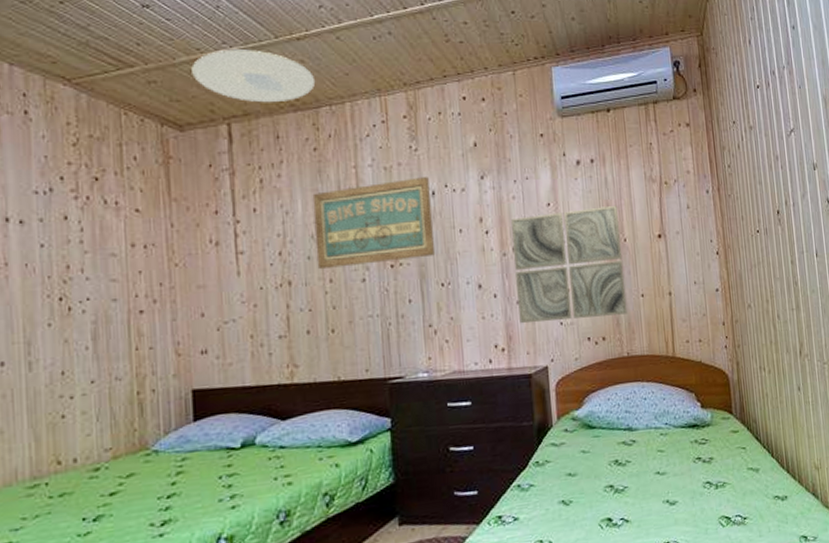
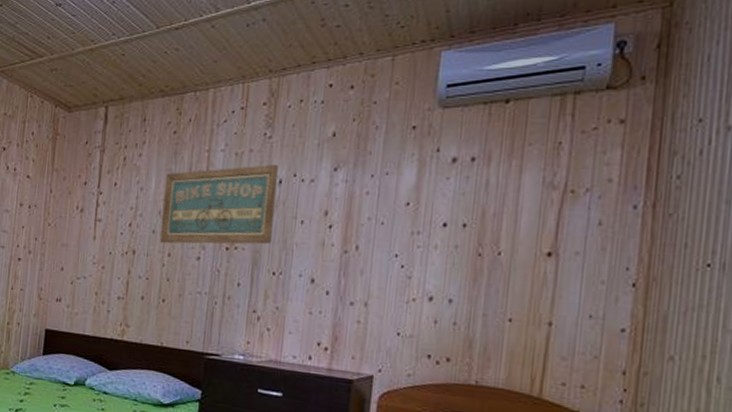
ceiling light: present [191,49,316,103] -> none [84,40,186,89]
wall art: present [511,205,628,324] -> none [350,212,496,338]

